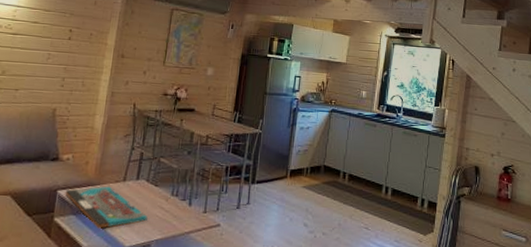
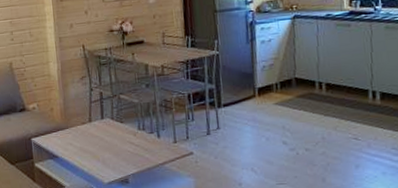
board game: present [65,186,148,229] -> none [38,128,120,169]

